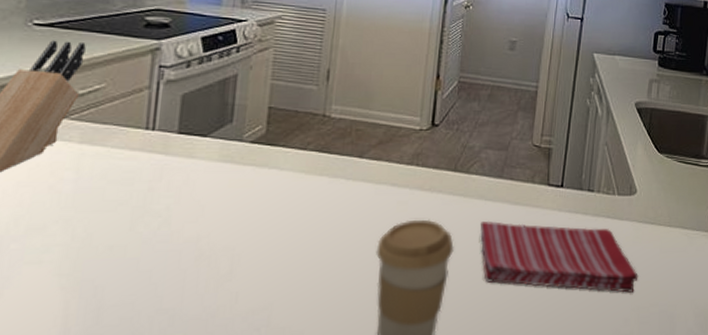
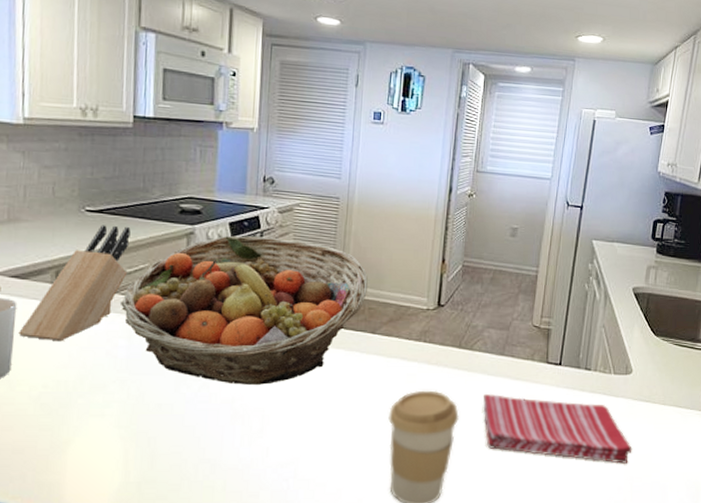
fruit basket: none [69,51,356,220] -> present [121,235,368,385]

